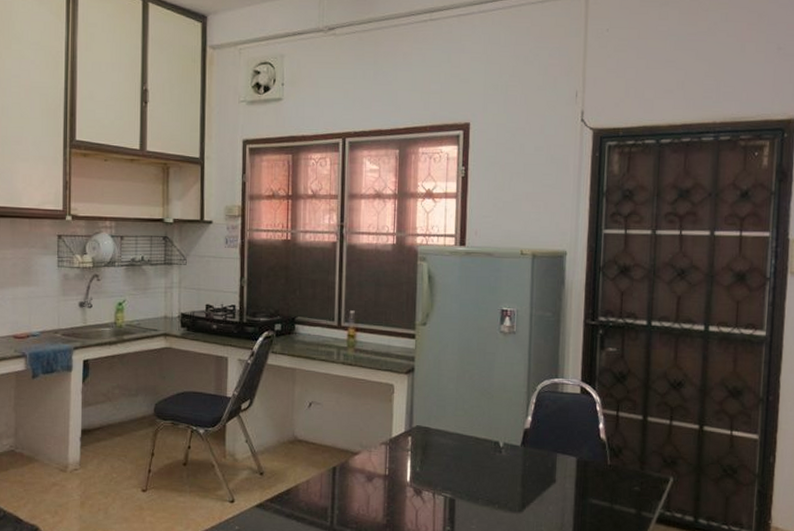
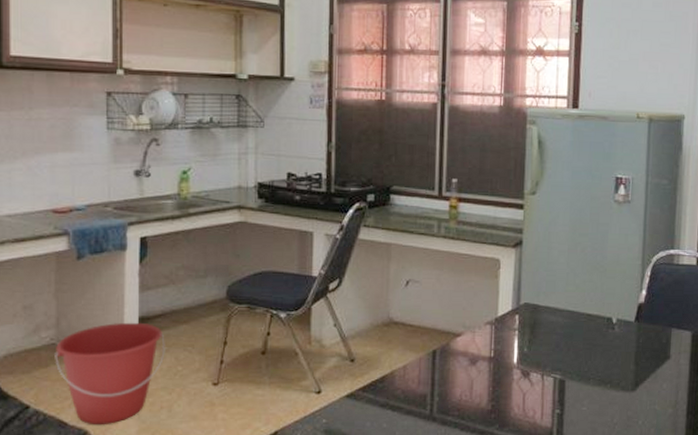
bucket: none [13,433,103,523] -> present [55,322,165,426]

